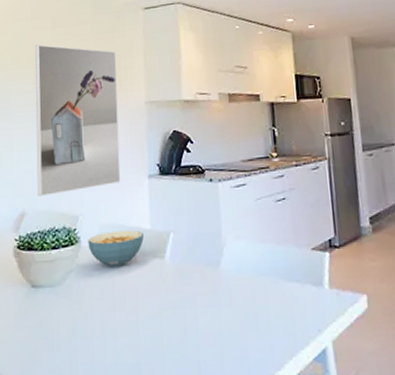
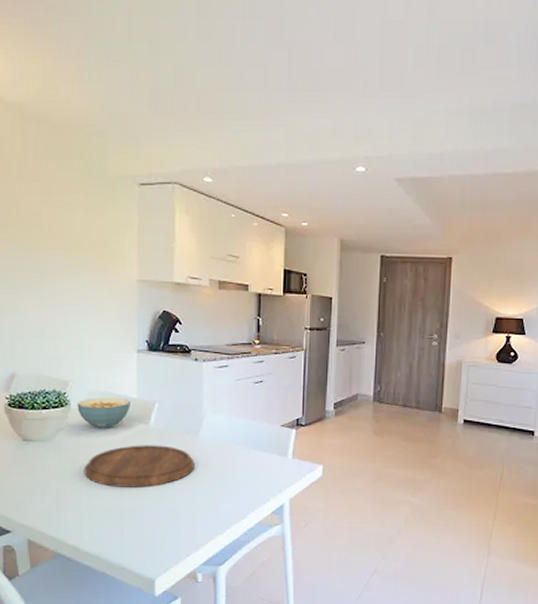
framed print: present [35,44,121,196] -> none [23,209,110,360]
cutting board: none [96,282,218,337] -> present [84,445,194,487]

